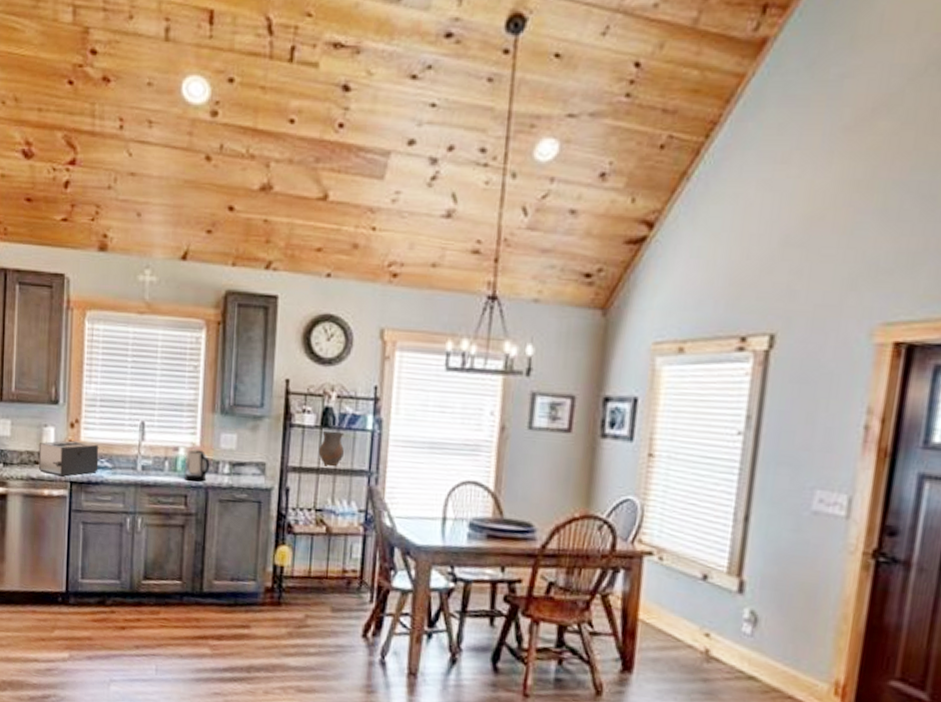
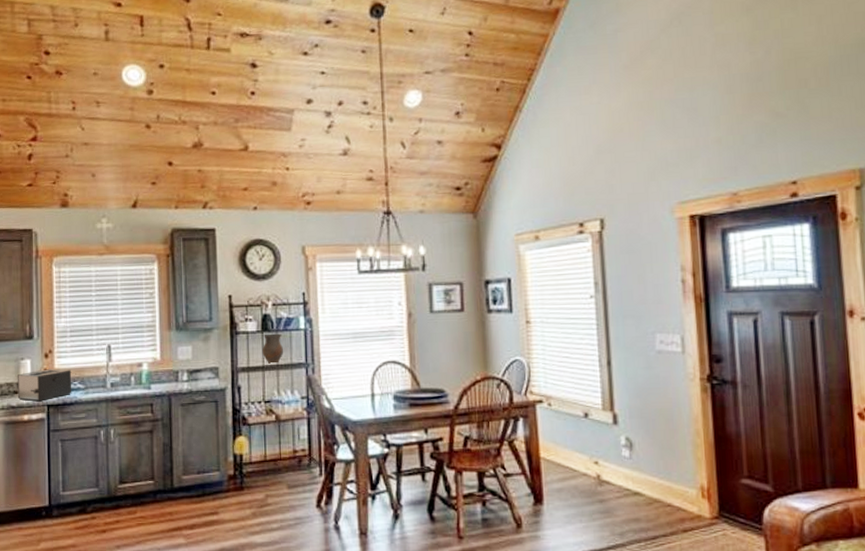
kettle: present [184,449,210,483] -> none [148,363,171,392]

